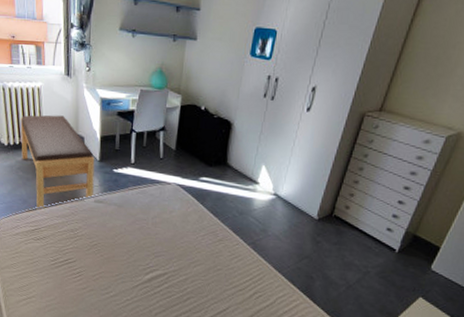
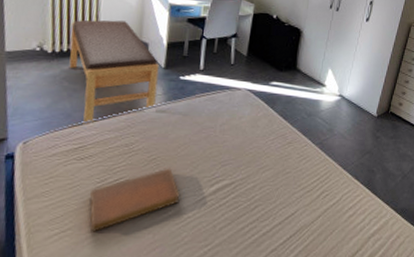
notebook: none [47,253,119,302] -> present [90,168,180,232]

